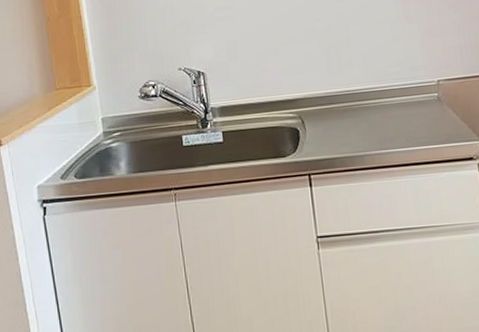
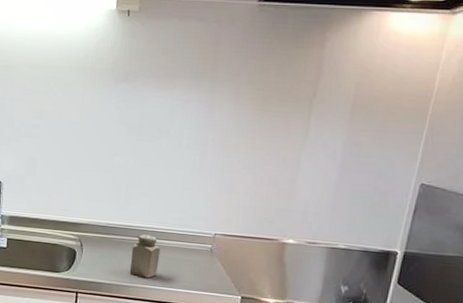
salt shaker: none [356,96,389,143] -> present [129,234,161,278]

